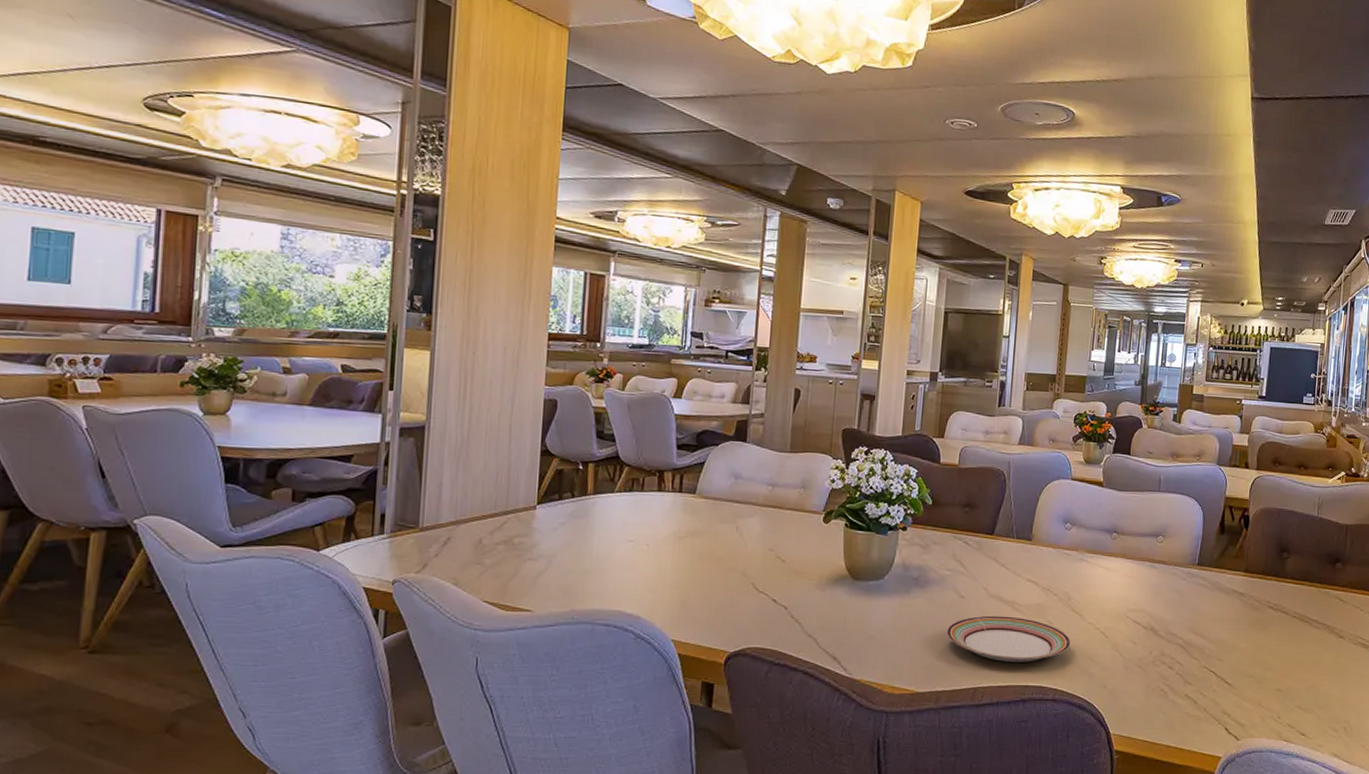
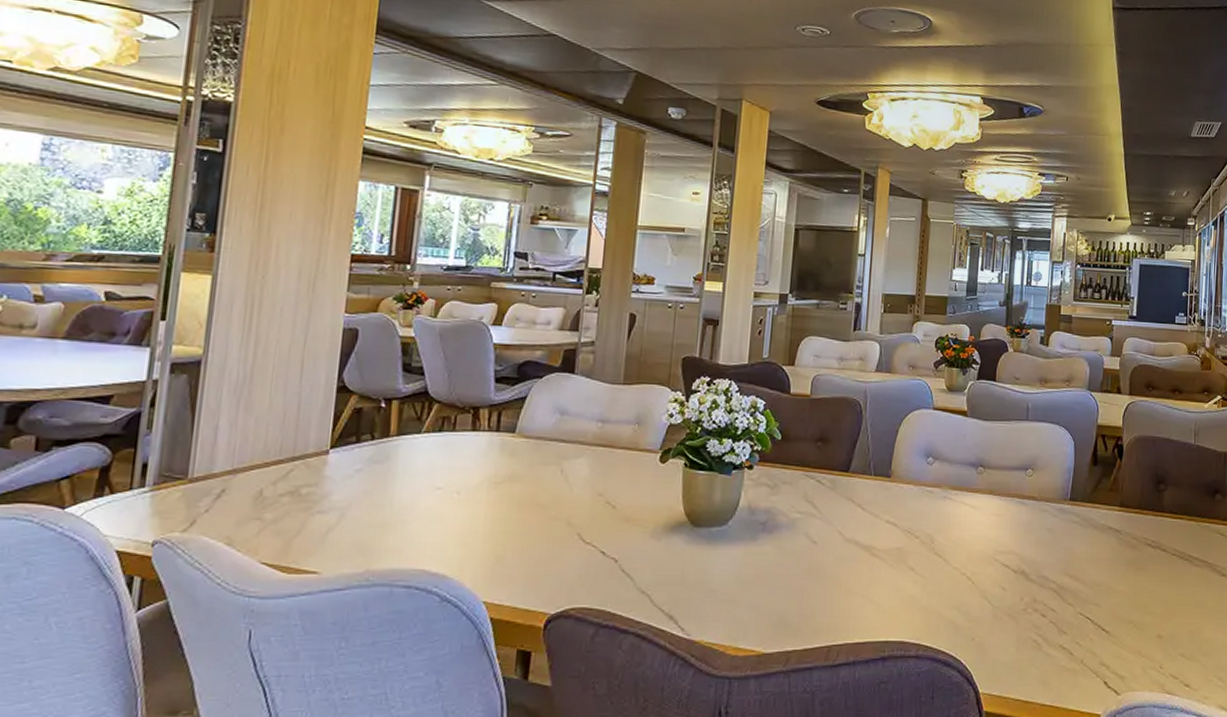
plate: present [946,615,1071,662] -> none [797,563,935,615]

